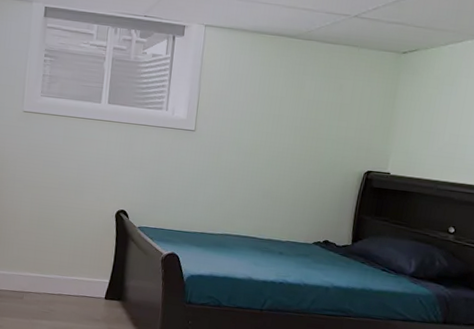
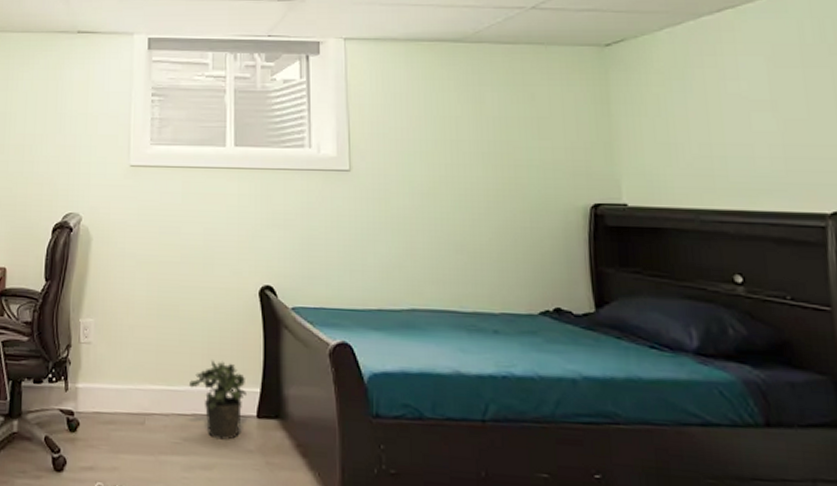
potted plant: none [58,259,99,313] -> present [189,360,246,440]

